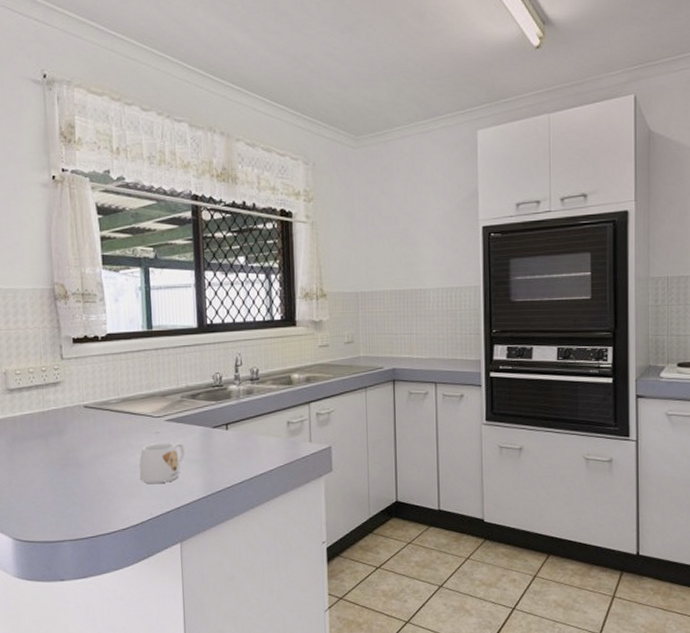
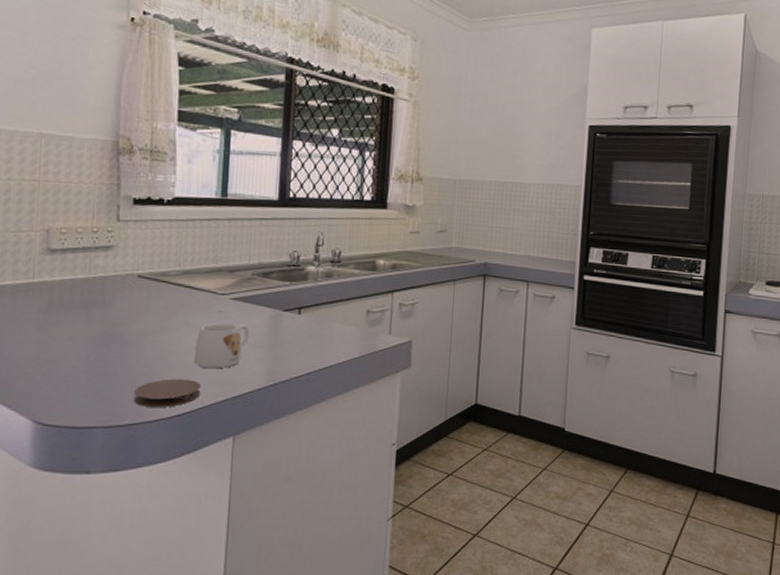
coaster: none [93,494,149,522] -> present [134,378,201,408]

